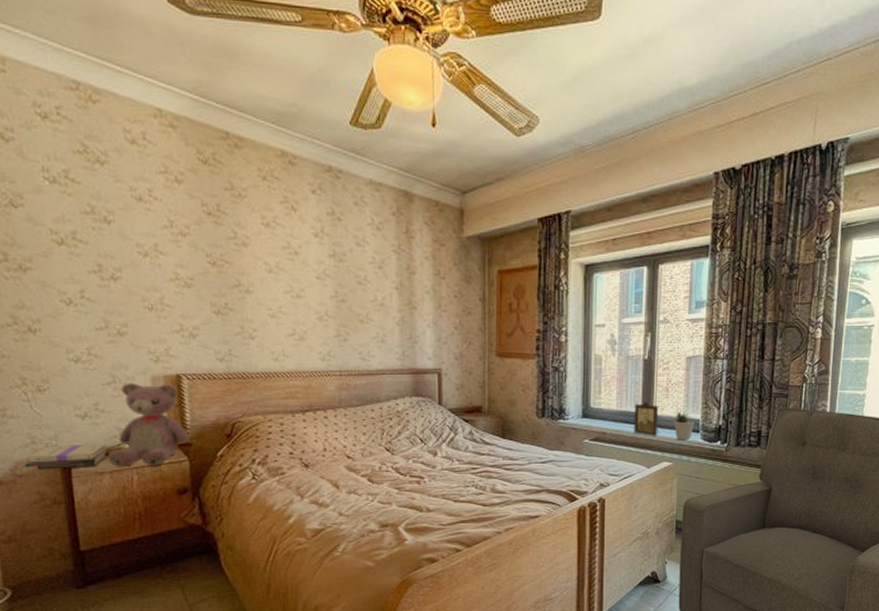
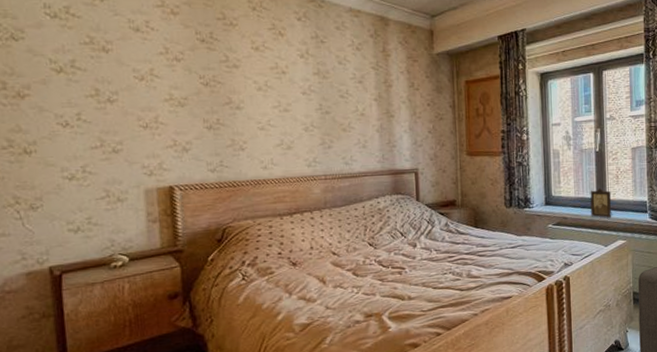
books: present [24,443,107,470] -> none [13,255,99,285]
teddy bear: present [108,382,189,467] -> none [99,195,181,277]
potted plant: present [673,410,694,441] -> none [624,194,643,221]

